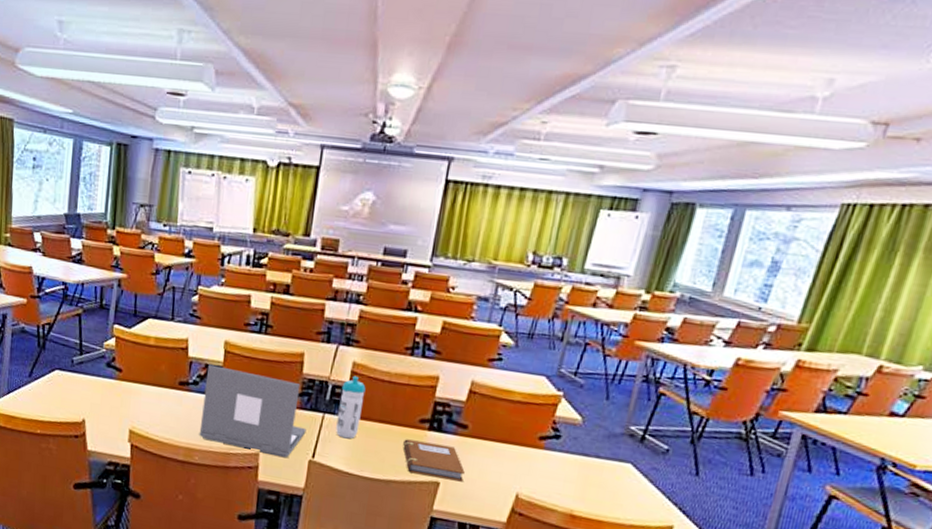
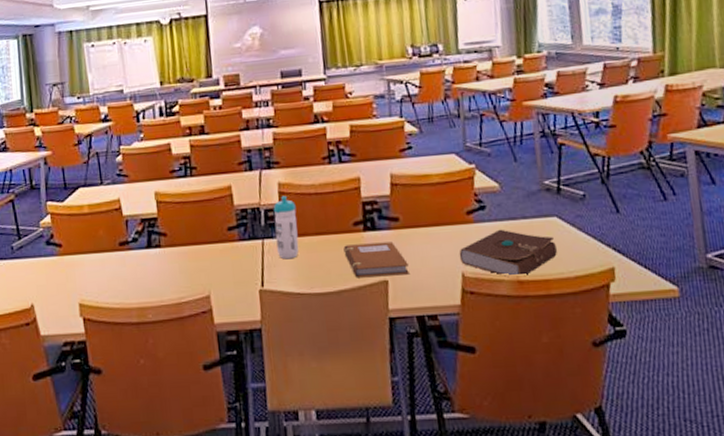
laptop: present [199,364,306,458] -> none [144,215,250,295]
book: none [518,461,622,513] -> present [459,229,557,278]

